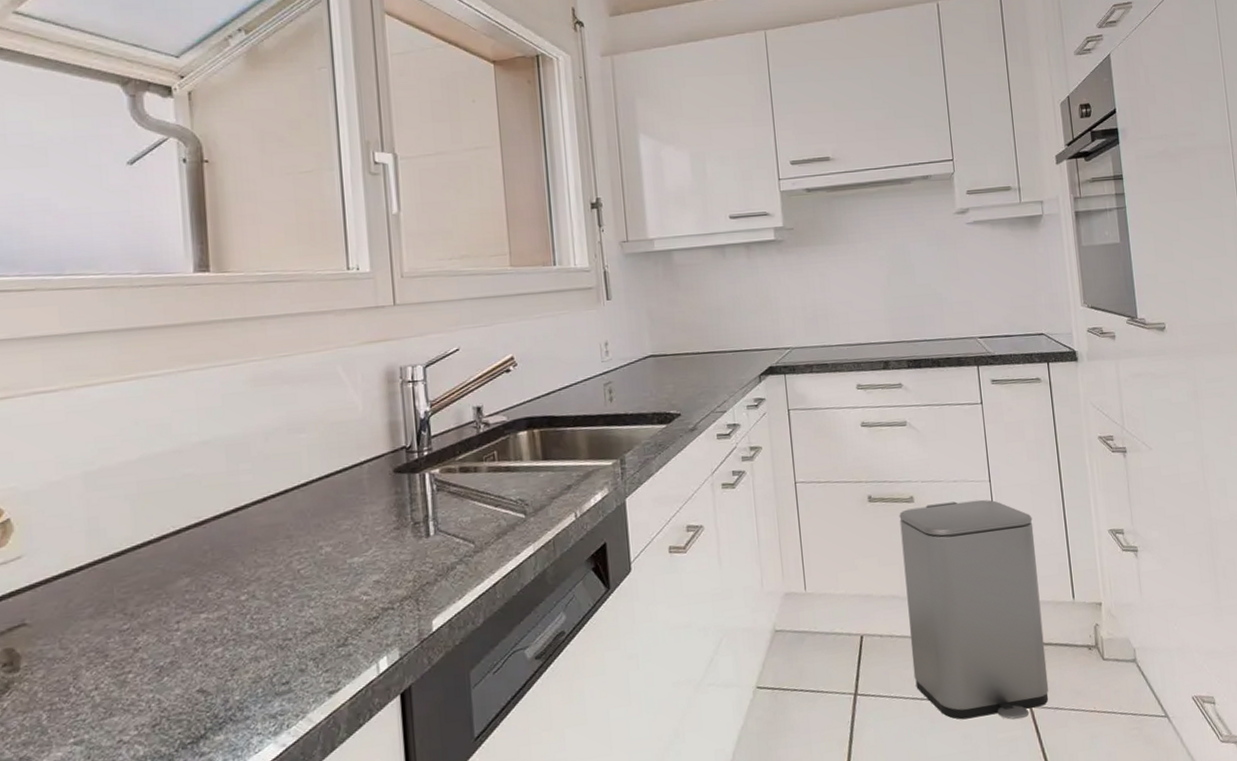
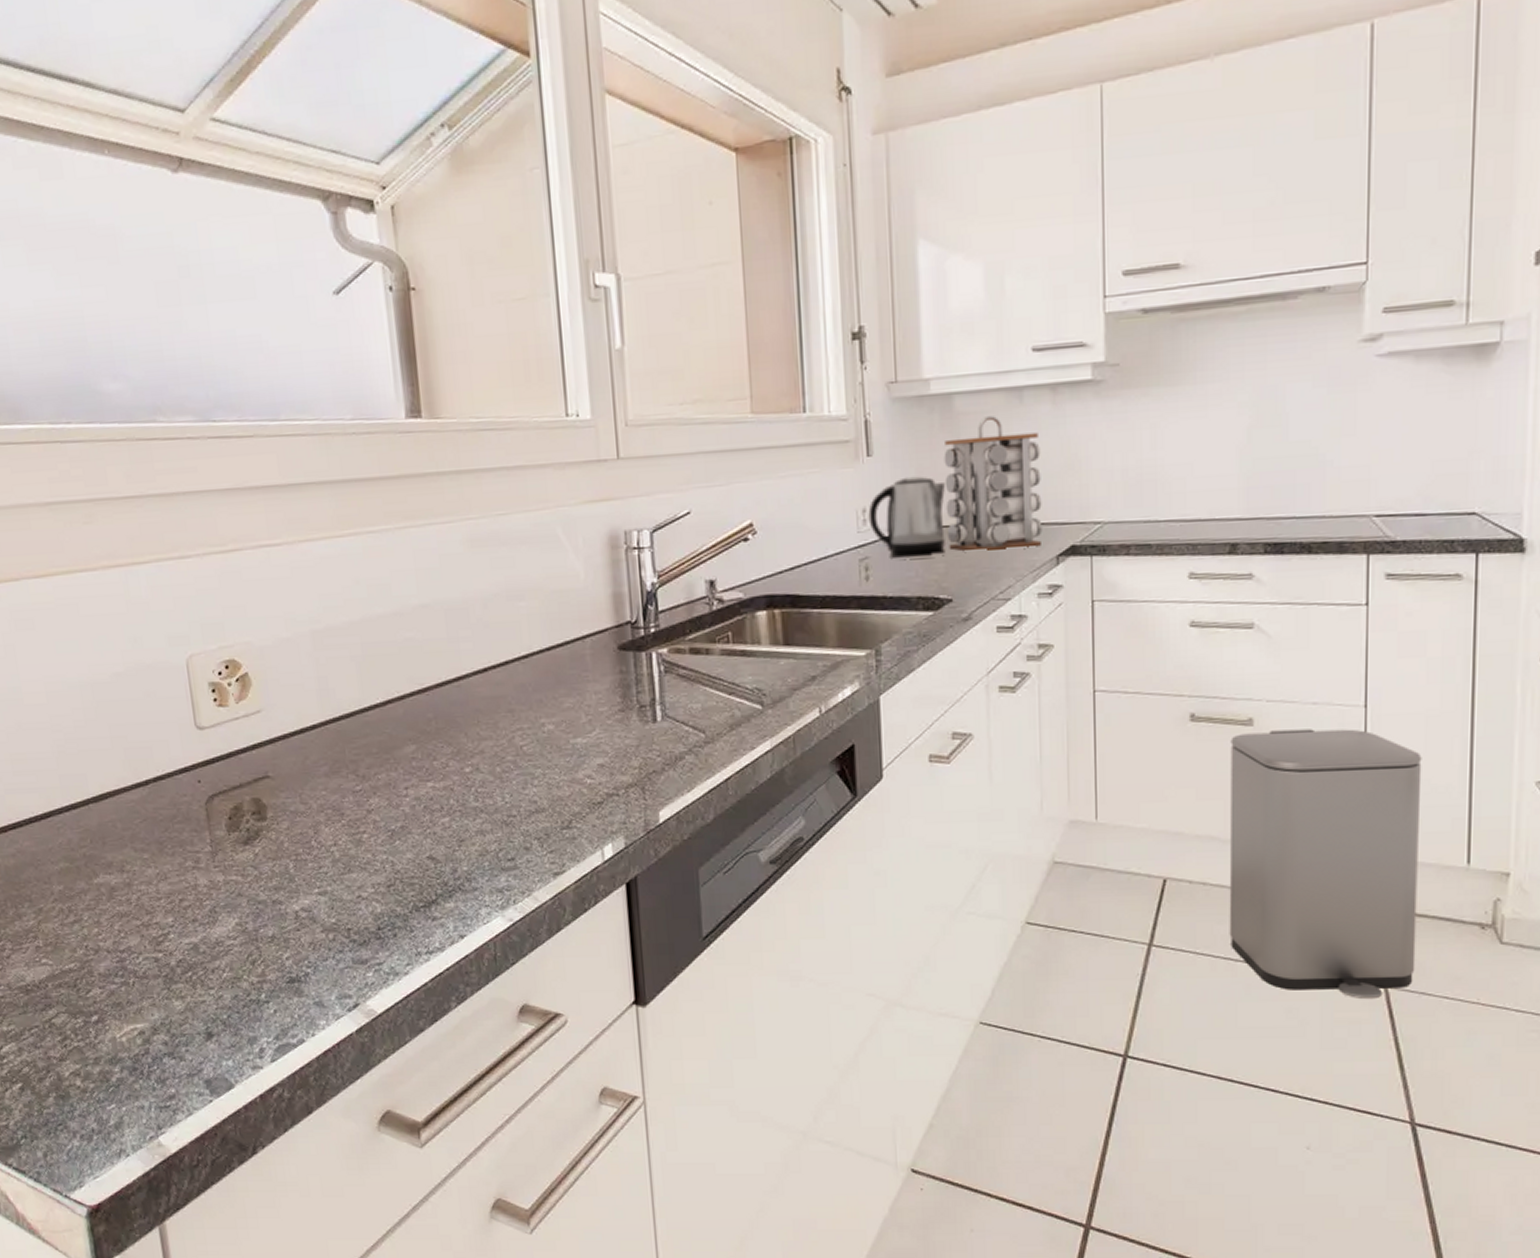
kettle: none [609,315,673,384] -> present [868,476,946,561]
spice rack: none [667,266,747,376] -> present [944,415,1042,554]

